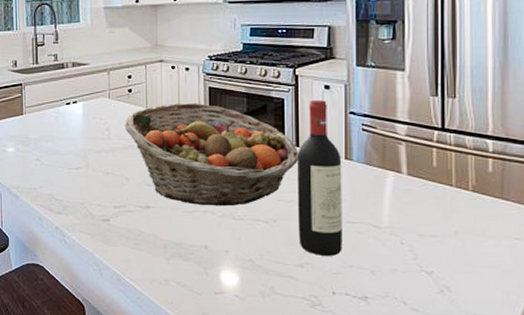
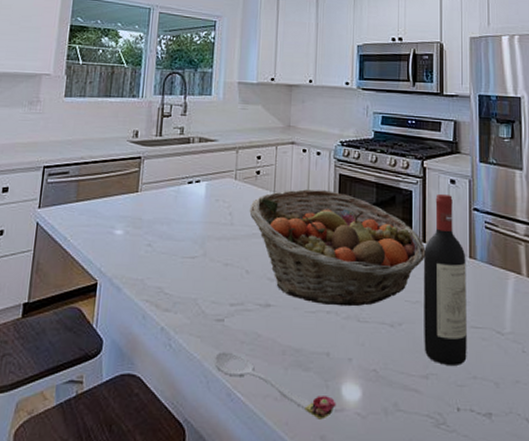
spoon: none [103,246,216,300] -> present [213,352,336,420]

